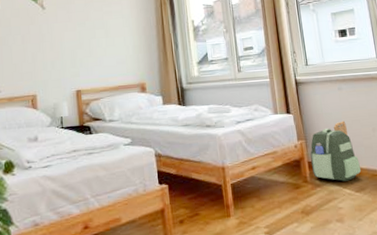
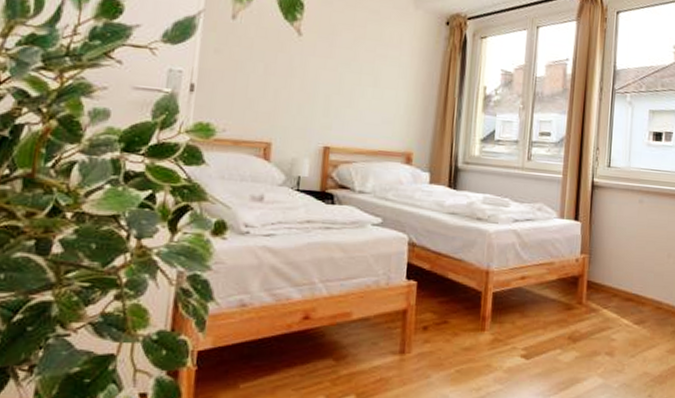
backpack: present [310,120,361,182] -> none [590,239,646,310]

